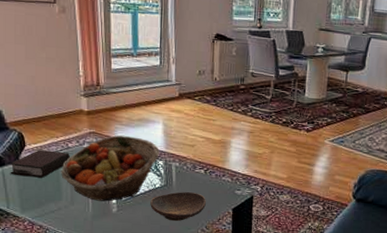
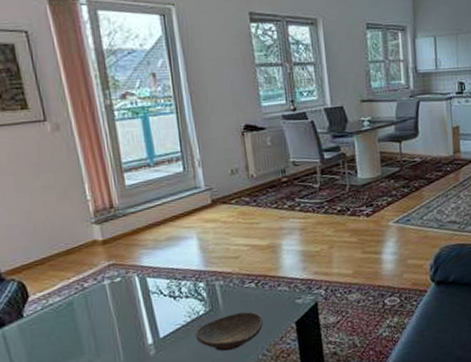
bible: present [10,150,70,178] -> none [11,295,88,336]
fruit basket: present [61,135,159,202] -> none [78,260,198,346]

